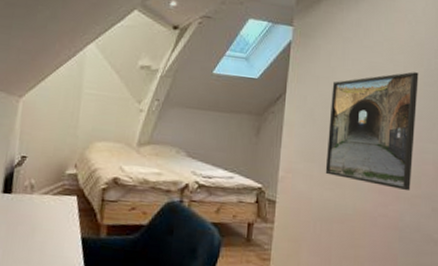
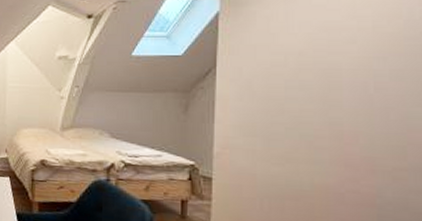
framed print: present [325,72,419,192] -> none [271,26,396,164]

